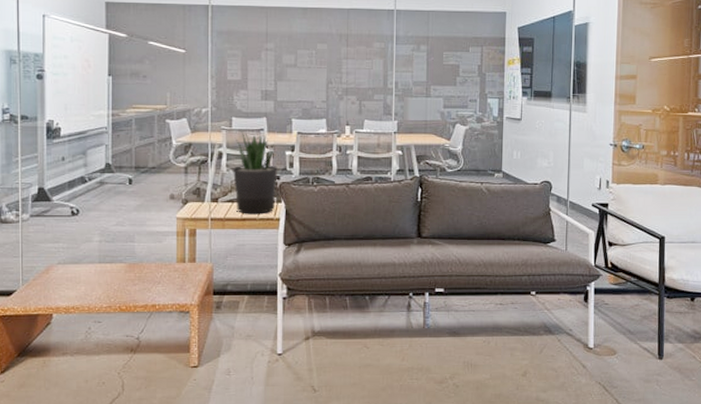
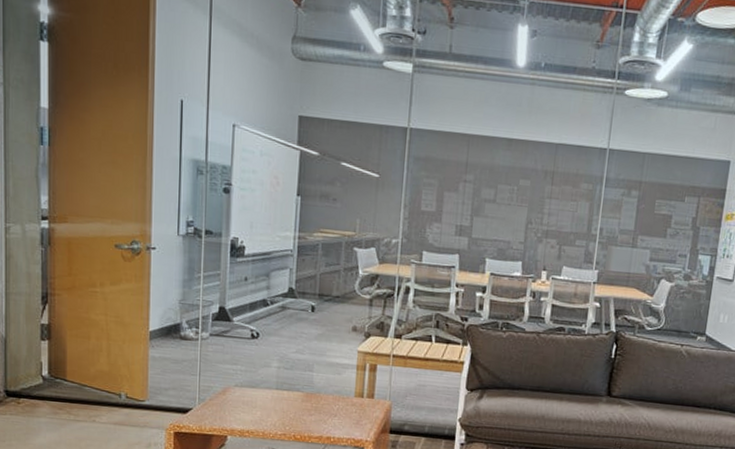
planter: present [233,129,278,214] -> none [419,264,467,356]

